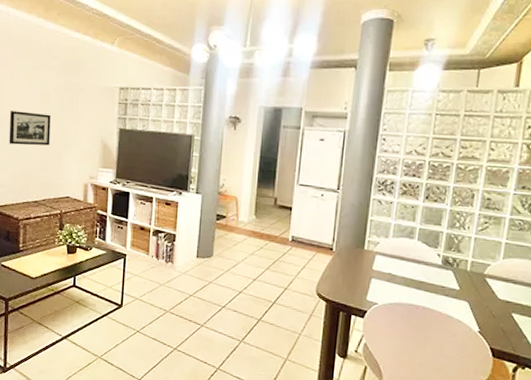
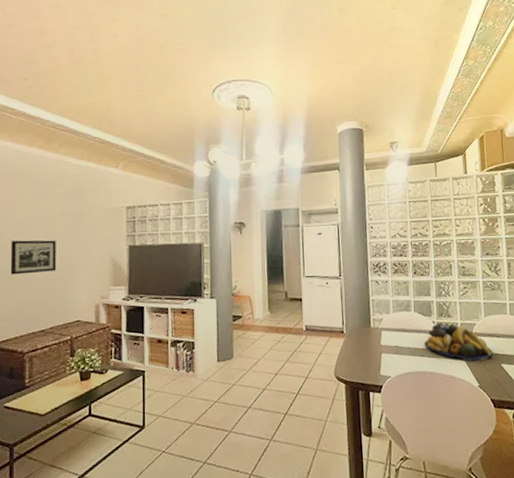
fruit bowl: none [422,256,504,305] -> present [424,322,493,362]

